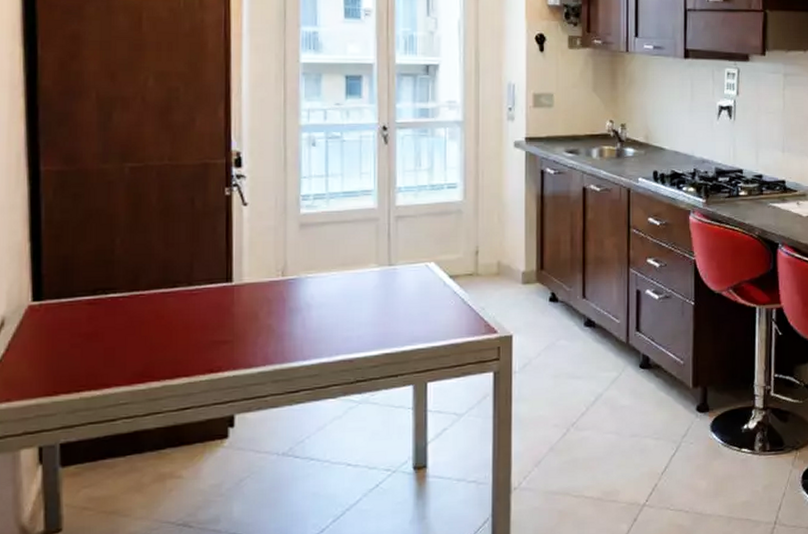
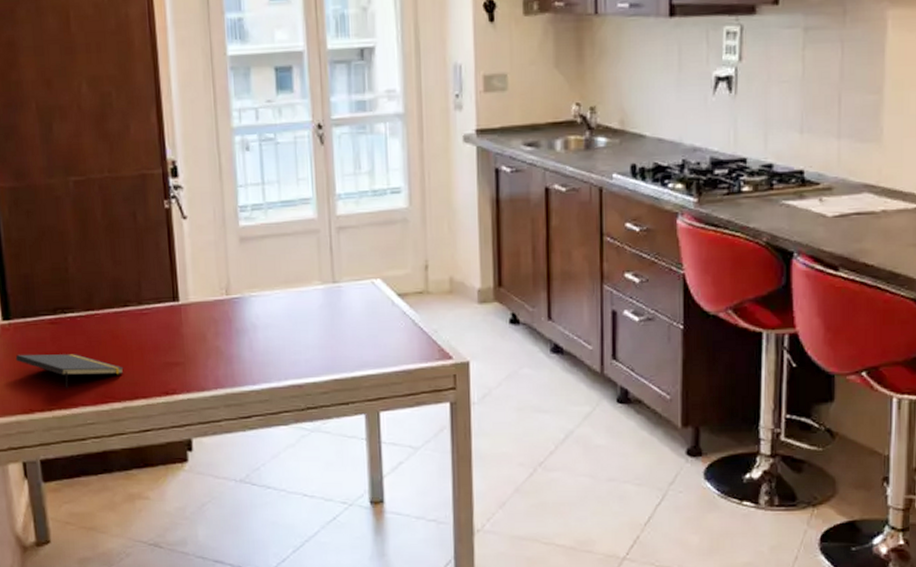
notepad: none [43,334,166,370] -> present [15,354,124,389]

